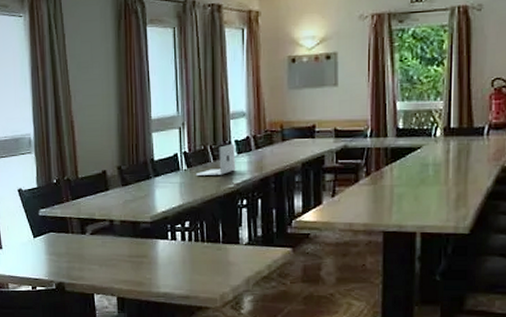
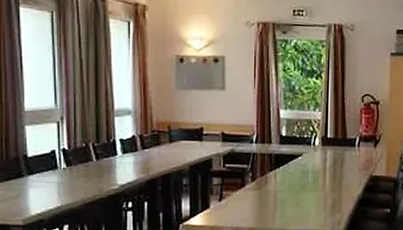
laptop: present [196,143,236,175] -> none [76,142,121,175]

